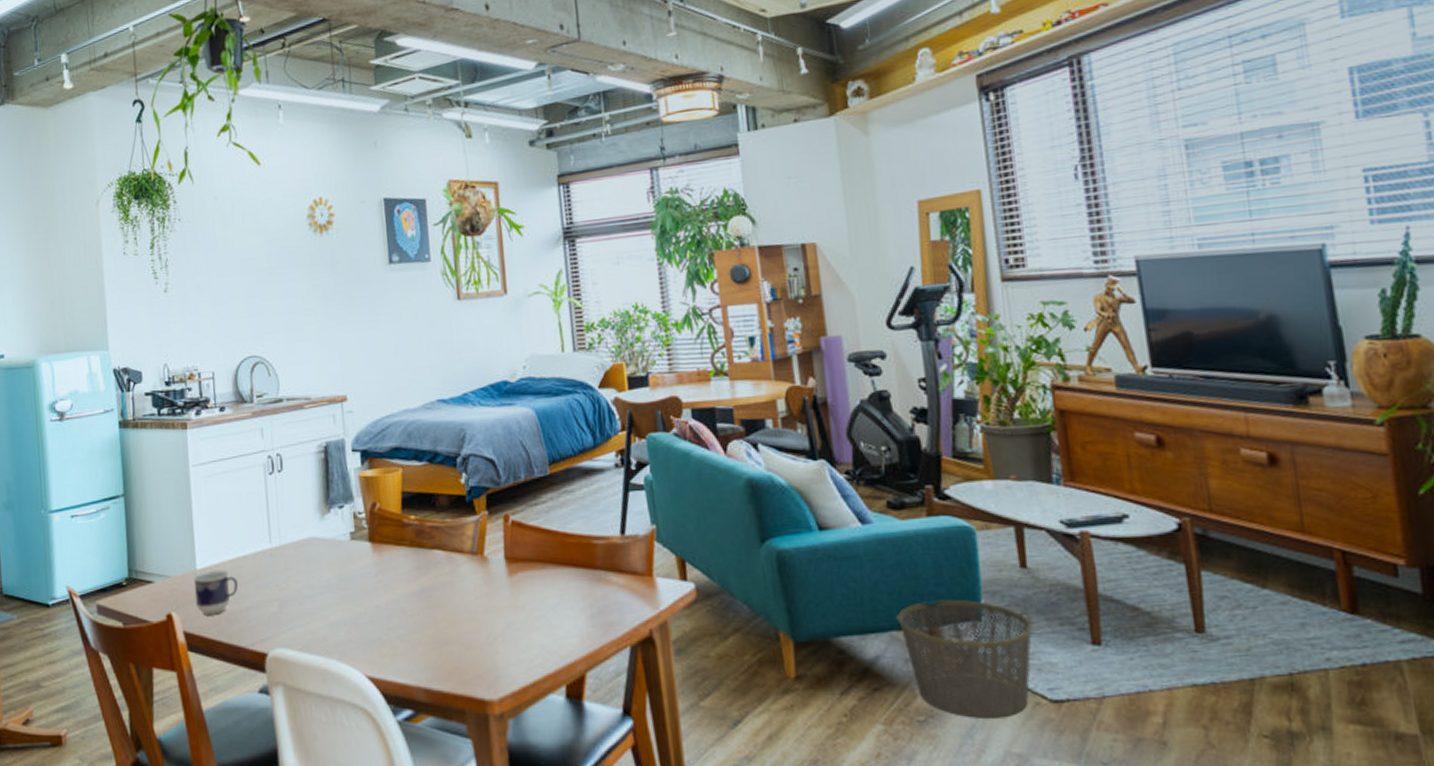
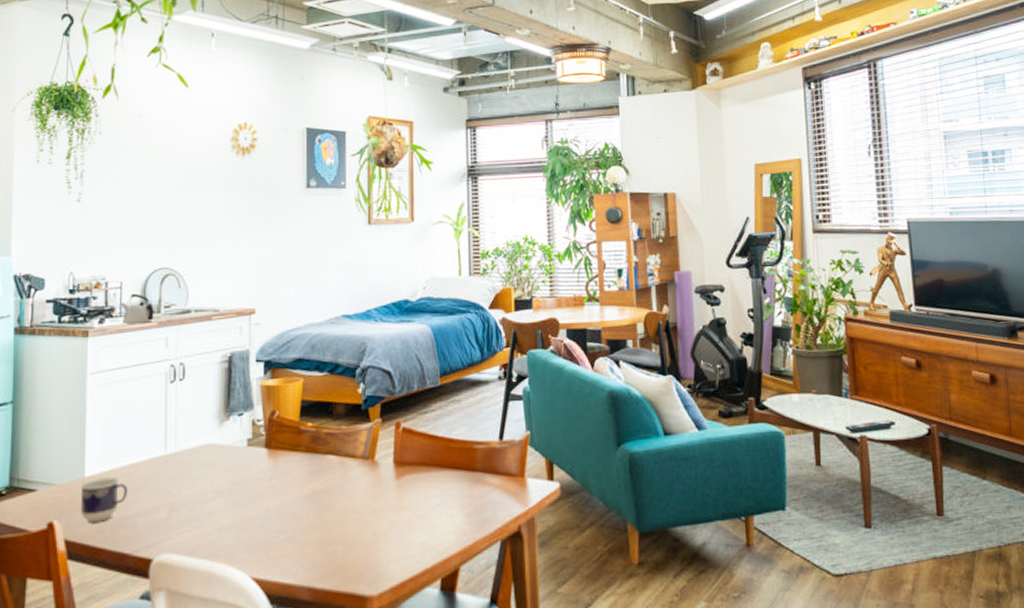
kettle: none [214,383,248,417] -> present [120,293,154,326]
basket: present [896,599,1033,718] -> none [721,492,823,593]

